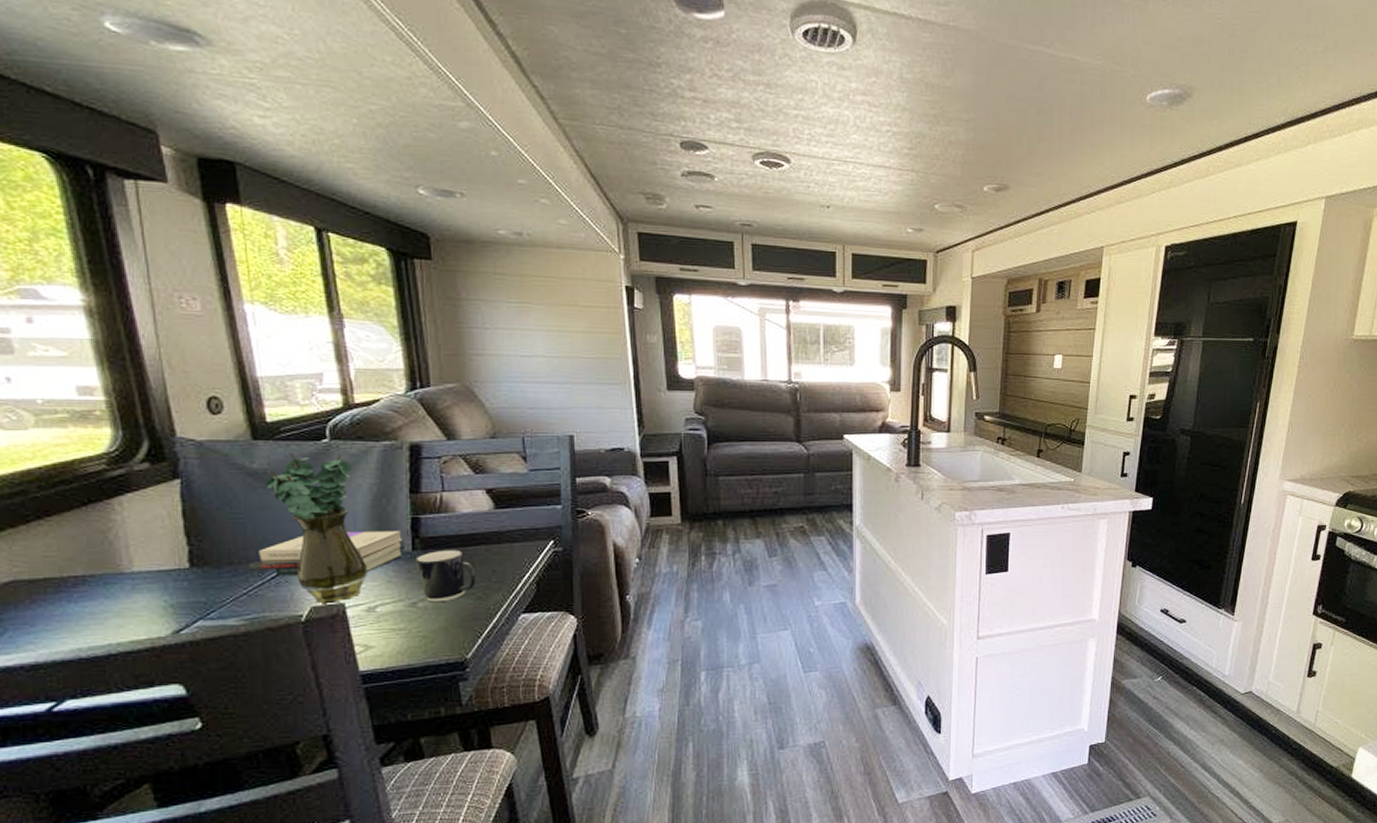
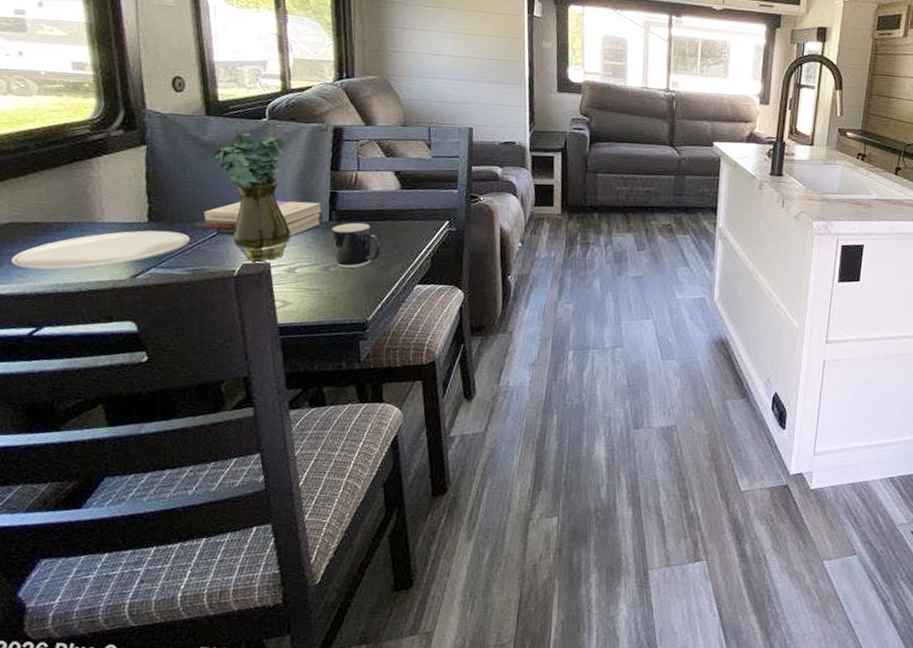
plate: none [17,576,244,634] -> present [11,230,190,271]

